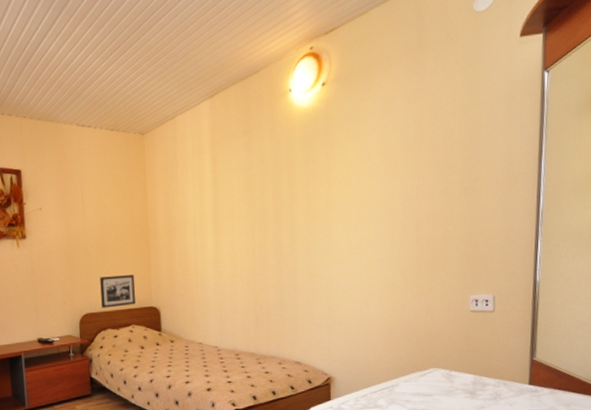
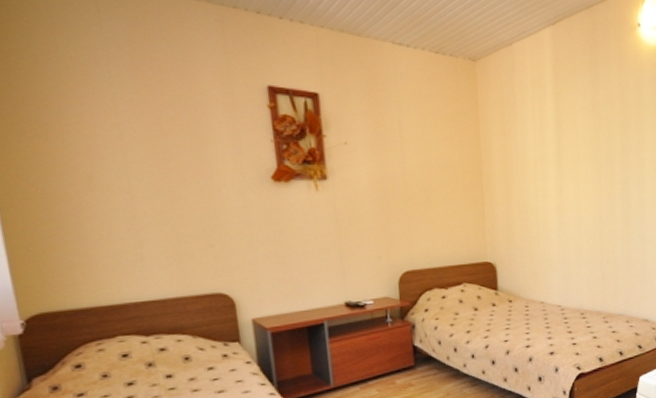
picture frame: present [100,275,136,308] -> none [423,225,467,265]

